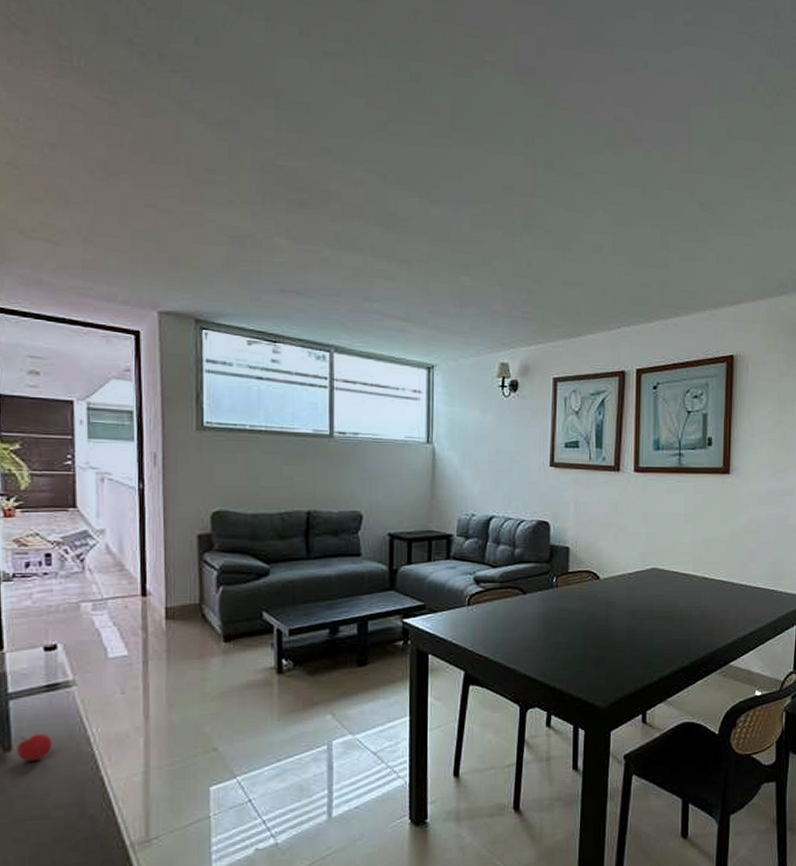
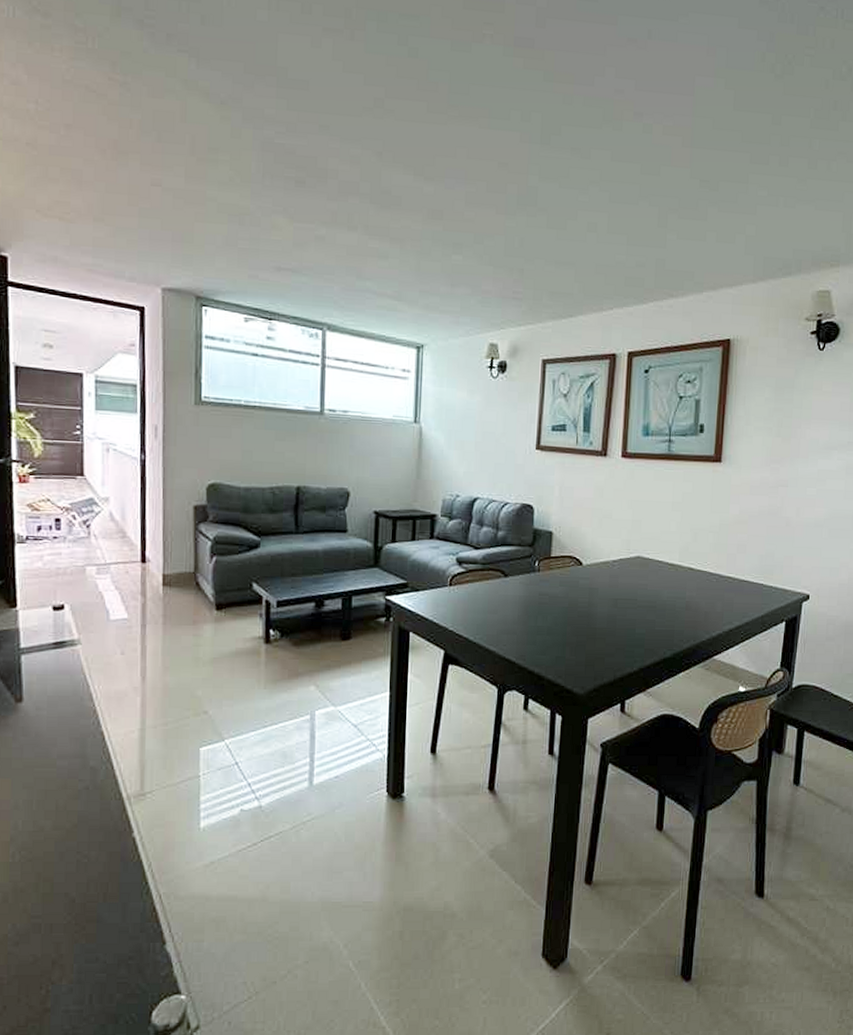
fruit: present [17,733,52,762] -> none [27,687,58,714]

